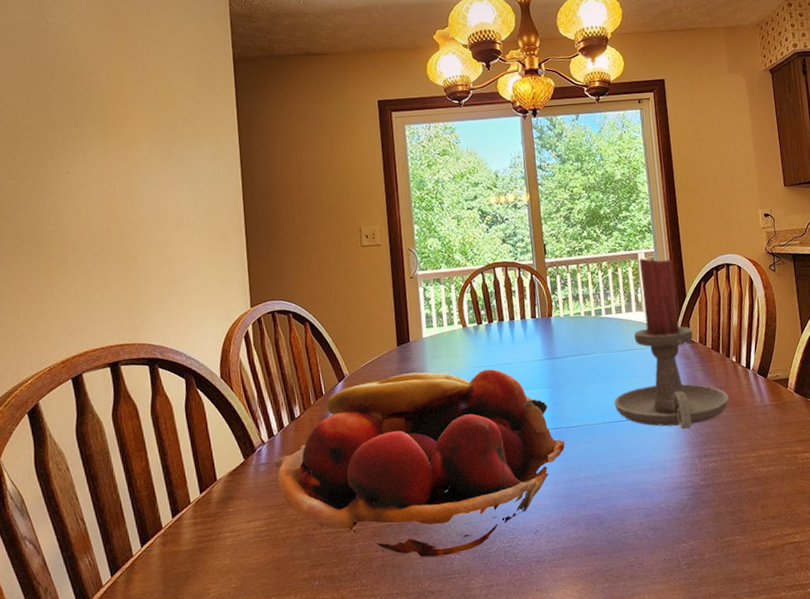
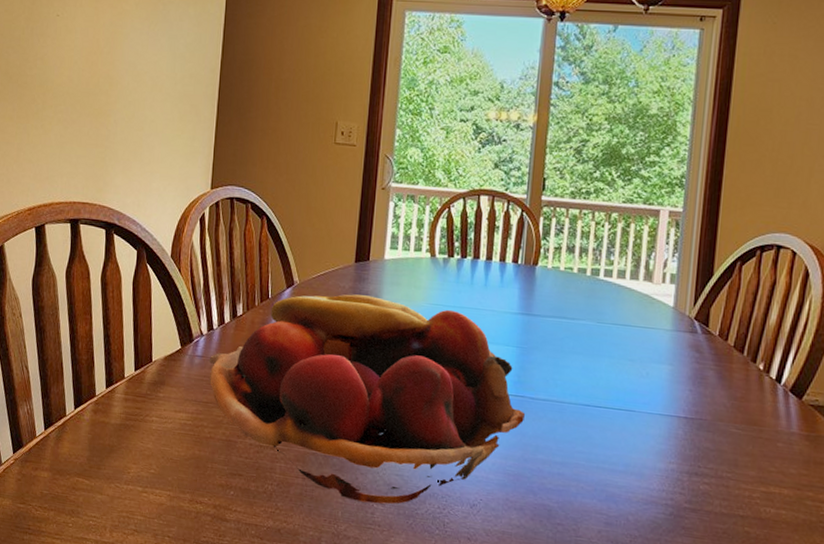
candle holder: present [613,256,729,430] -> none [593,217,745,438]

